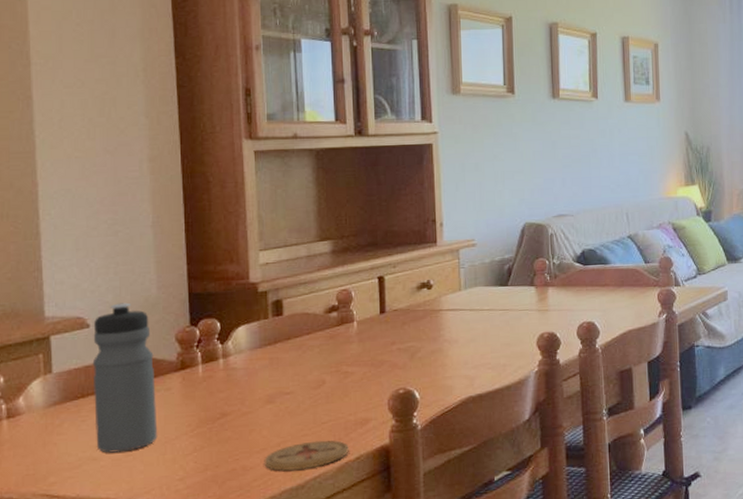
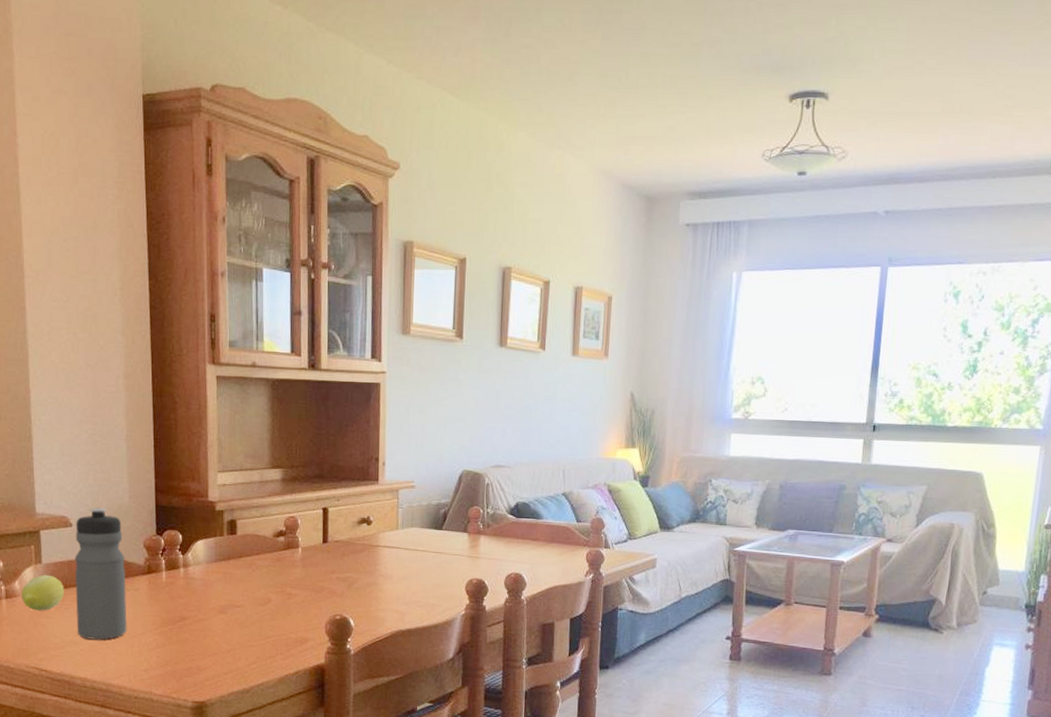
fruit: none [27,385,81,428] -> present [22,574,64,611]
coaster: present [264,440,349,471] -> none [215,652,289,676]

